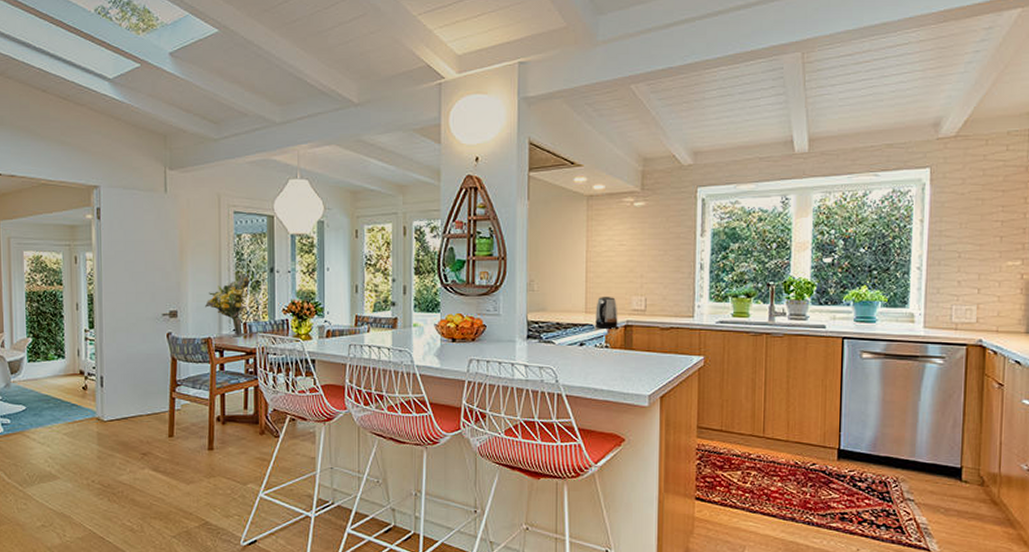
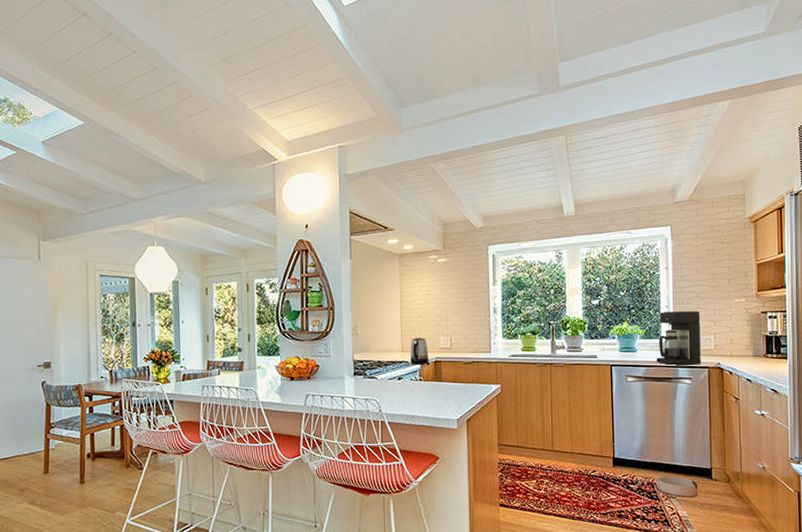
bouquet: present [205,275,252,337] -> none [76,329,117,384]
pet bowl: none [891,474,943,501] -> present [656,476,698,498]
coffee maker: none [900,275,961,341] -> present [656,311,702,366]

